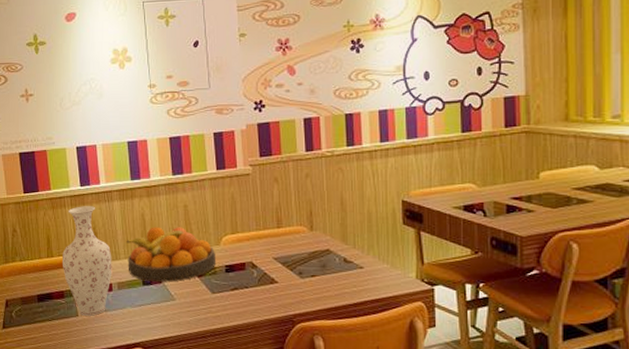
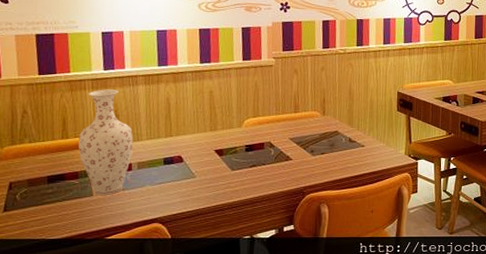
fruit bowl: present [126,227,215,282] -> none [149,110,237,161]

